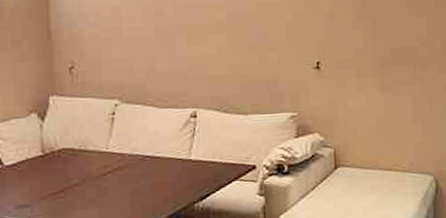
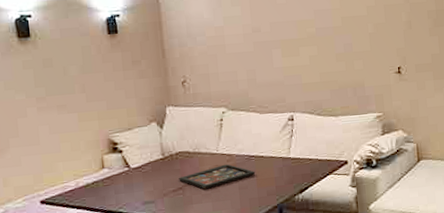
decorative tray: none [60,164,150,193] -> present [179,164,256,189]

